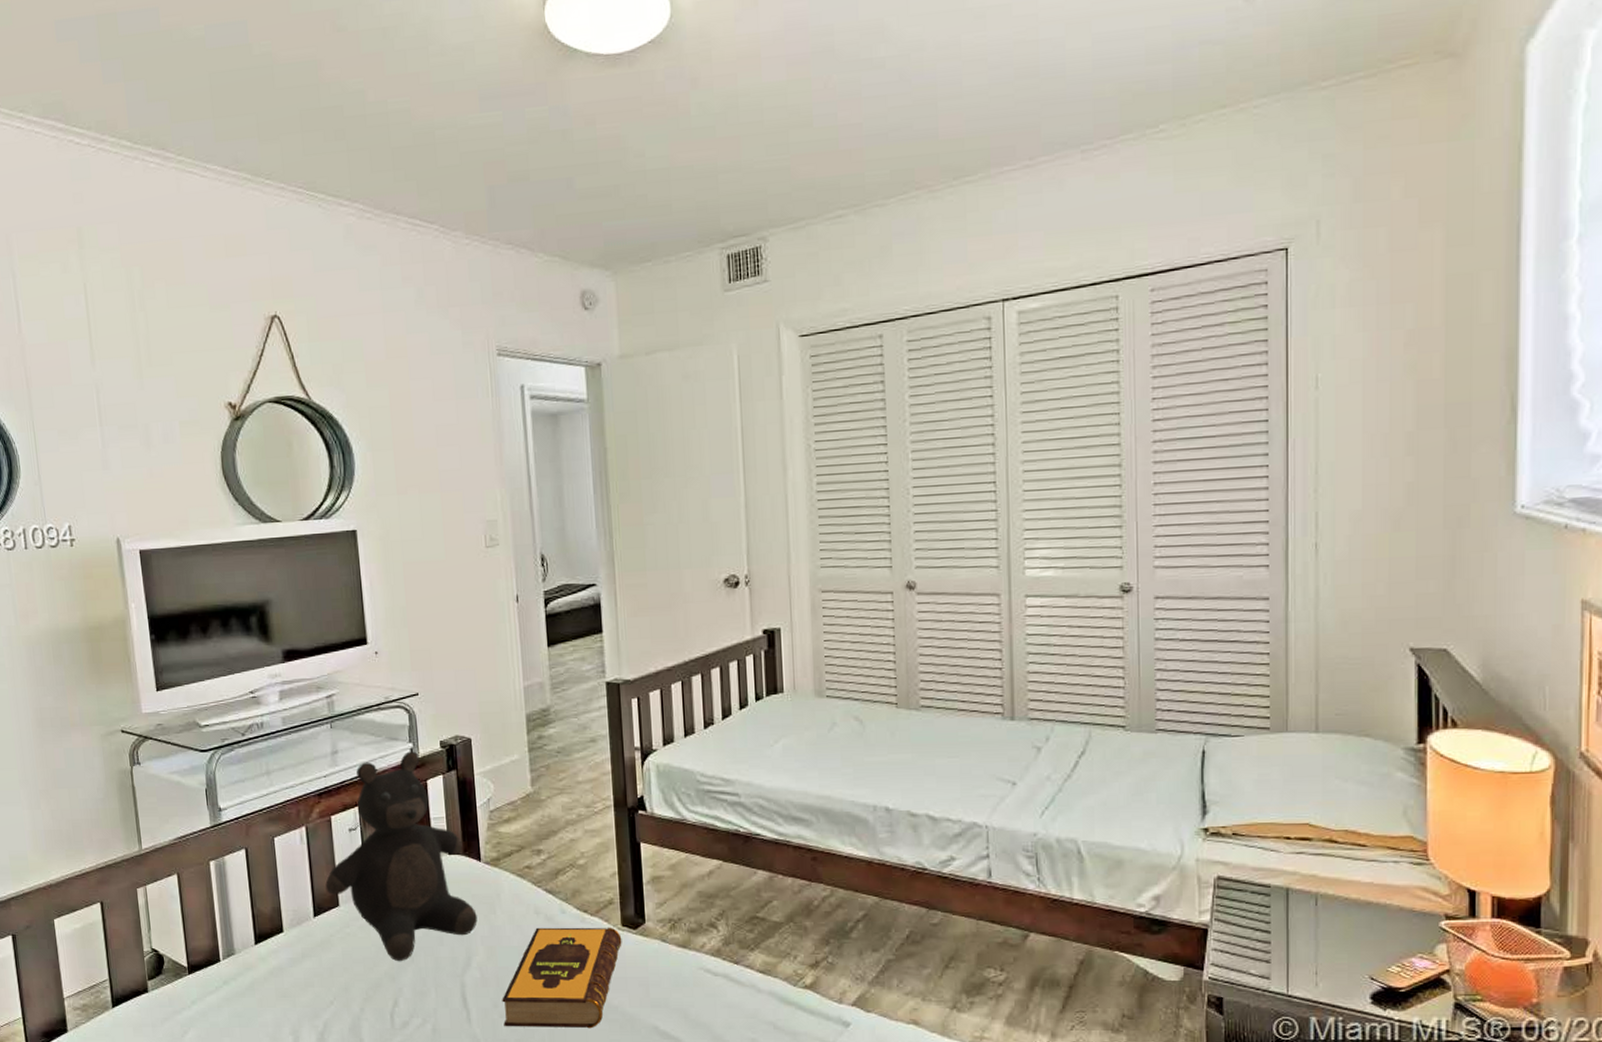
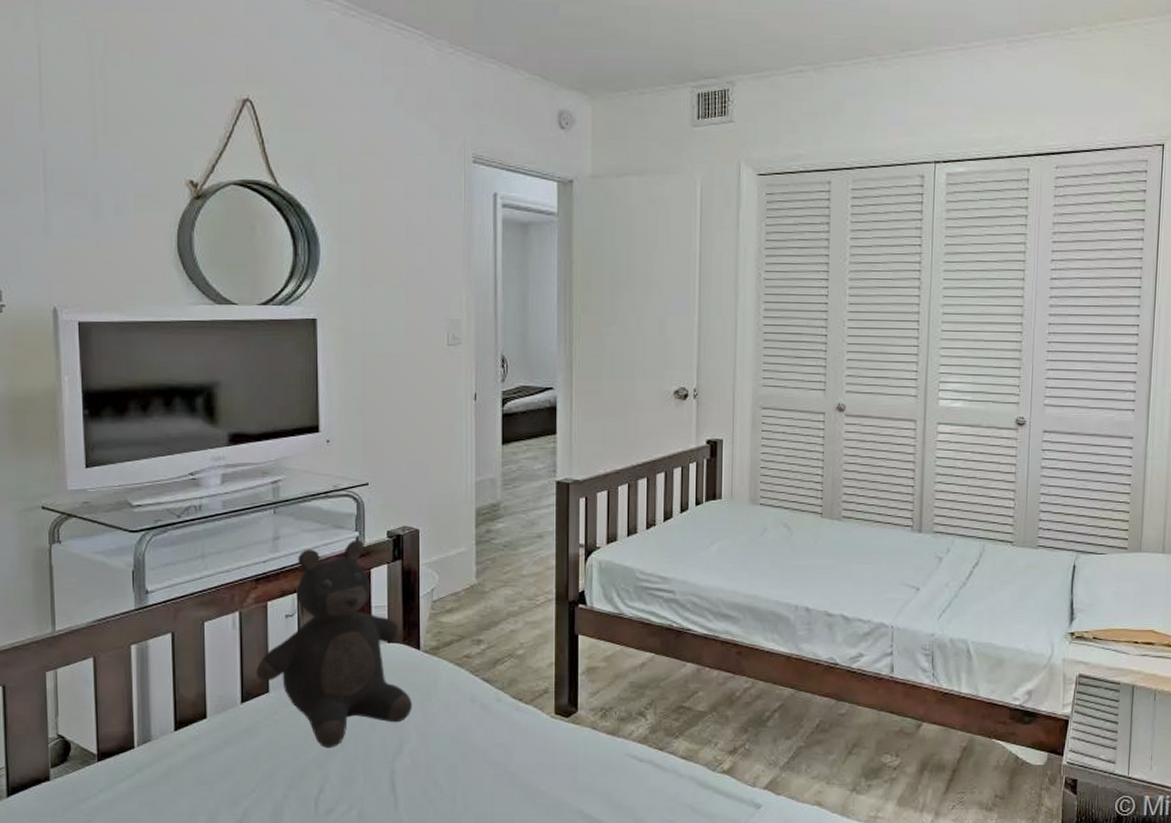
hardback book: present [502,927,622,1029] -> none [431,715,554,813]

